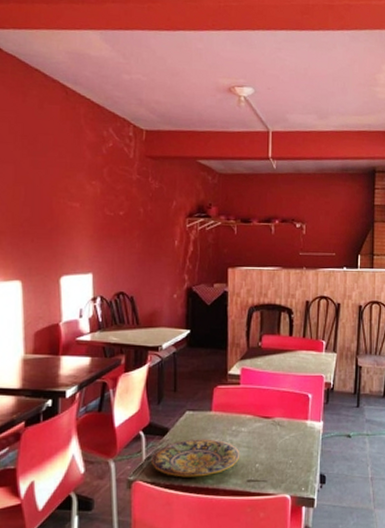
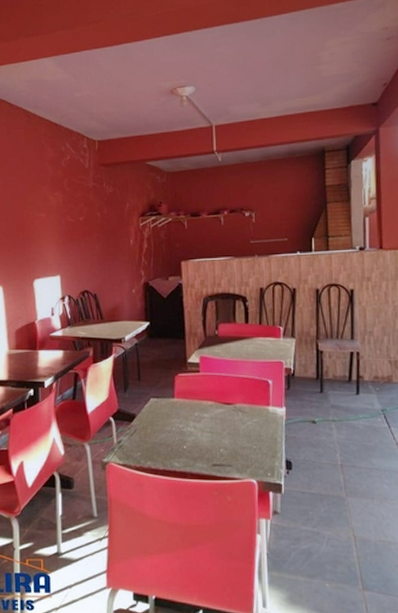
plate: present [151,439,240,477] -> none [122,424,205,460]

